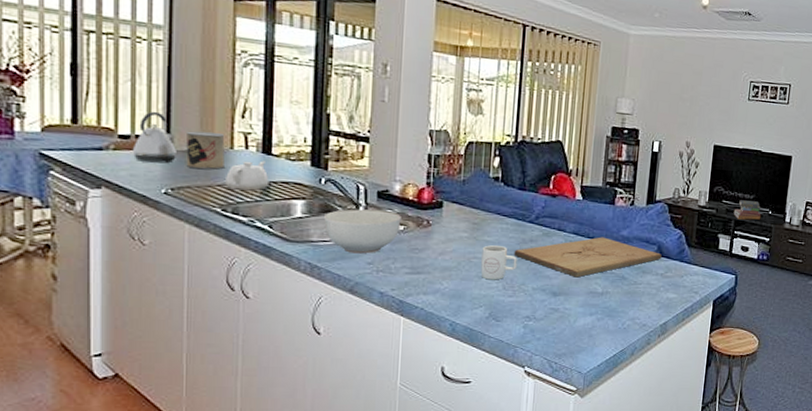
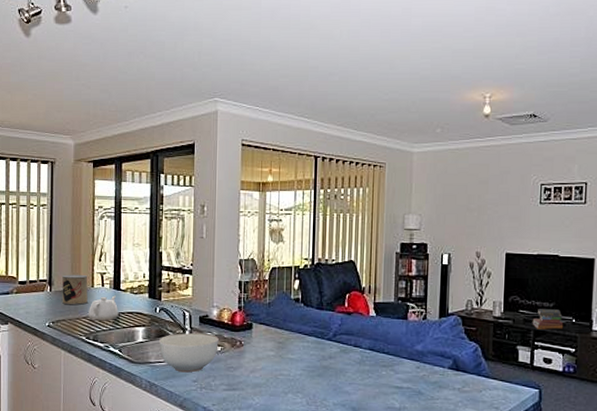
kettle: present [132,111,176,163] -> none [27,261,56,302]
mug: present [480,245,517,280] -> none [286,363,318,396]
cutting board: present [513,237,662,278] -> none [315,352,458,393]

